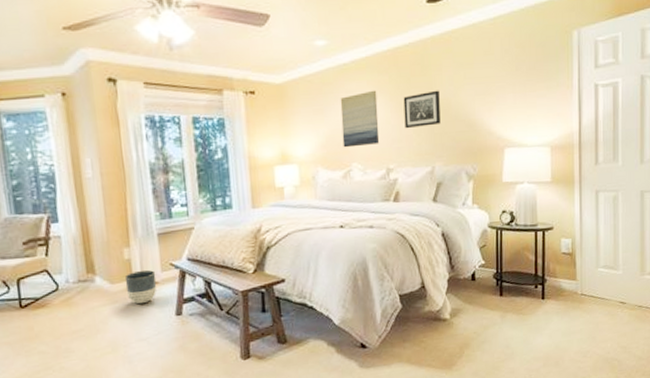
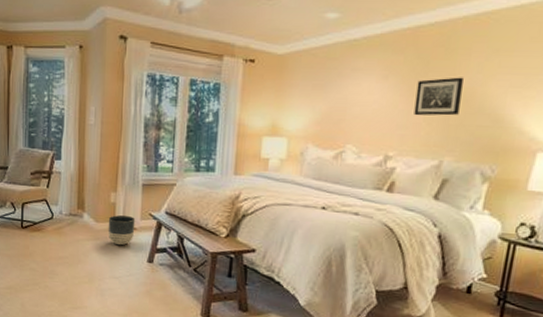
wall art: present [340,90,380,148] -> none [339,70,388,128]

